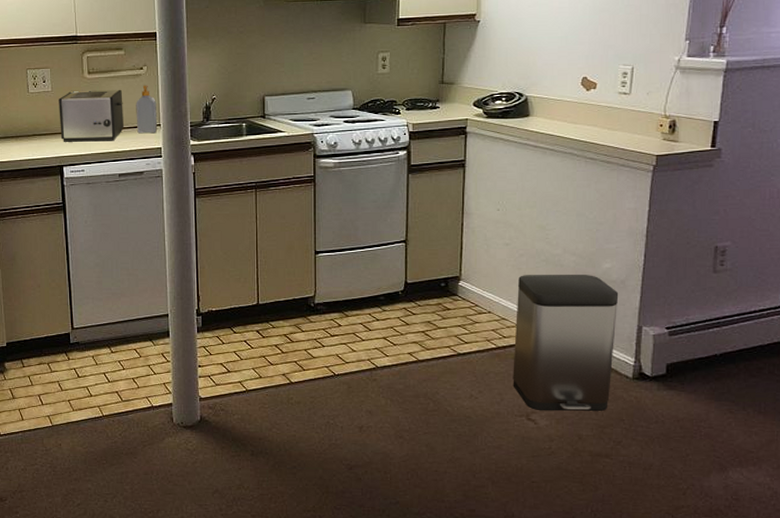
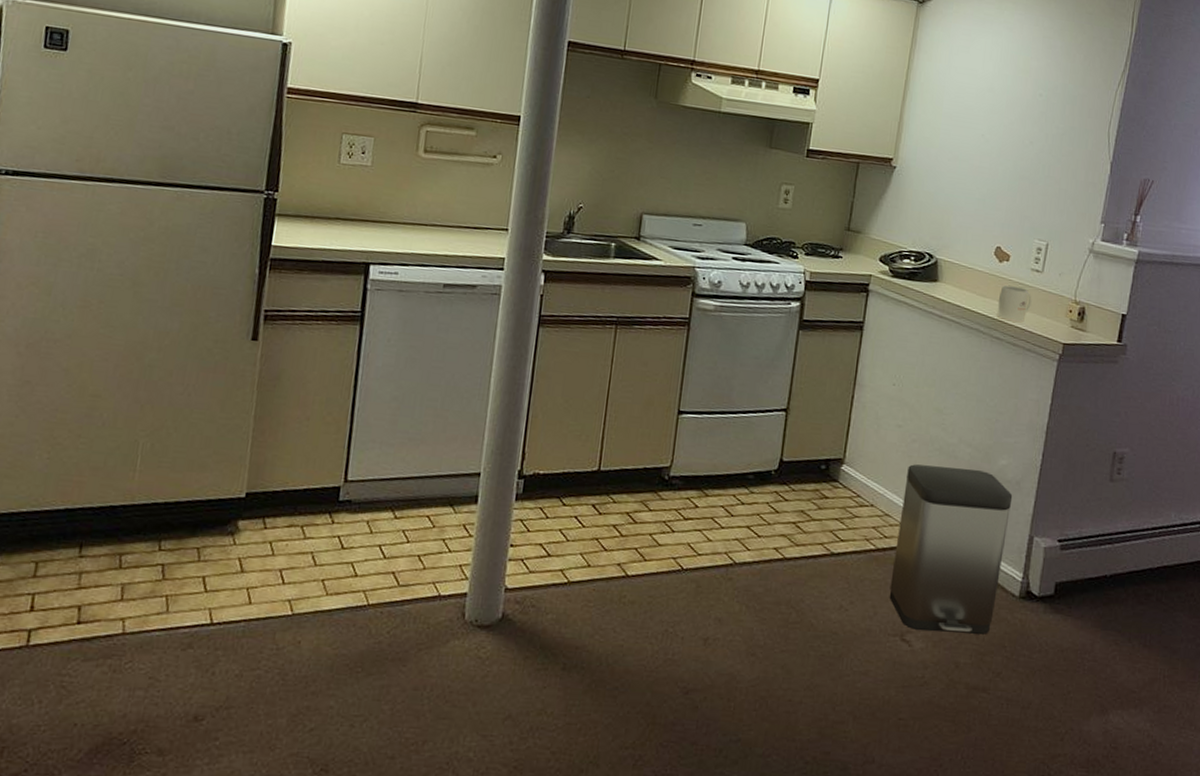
toaster: present [58,89,124,142] -> none [373,170,465,241]
soap bottle: present [136,85,158,134] -> none [477,177,508,240]
mug: none [588,111,621,143] -> present [996,285,1032,323]

